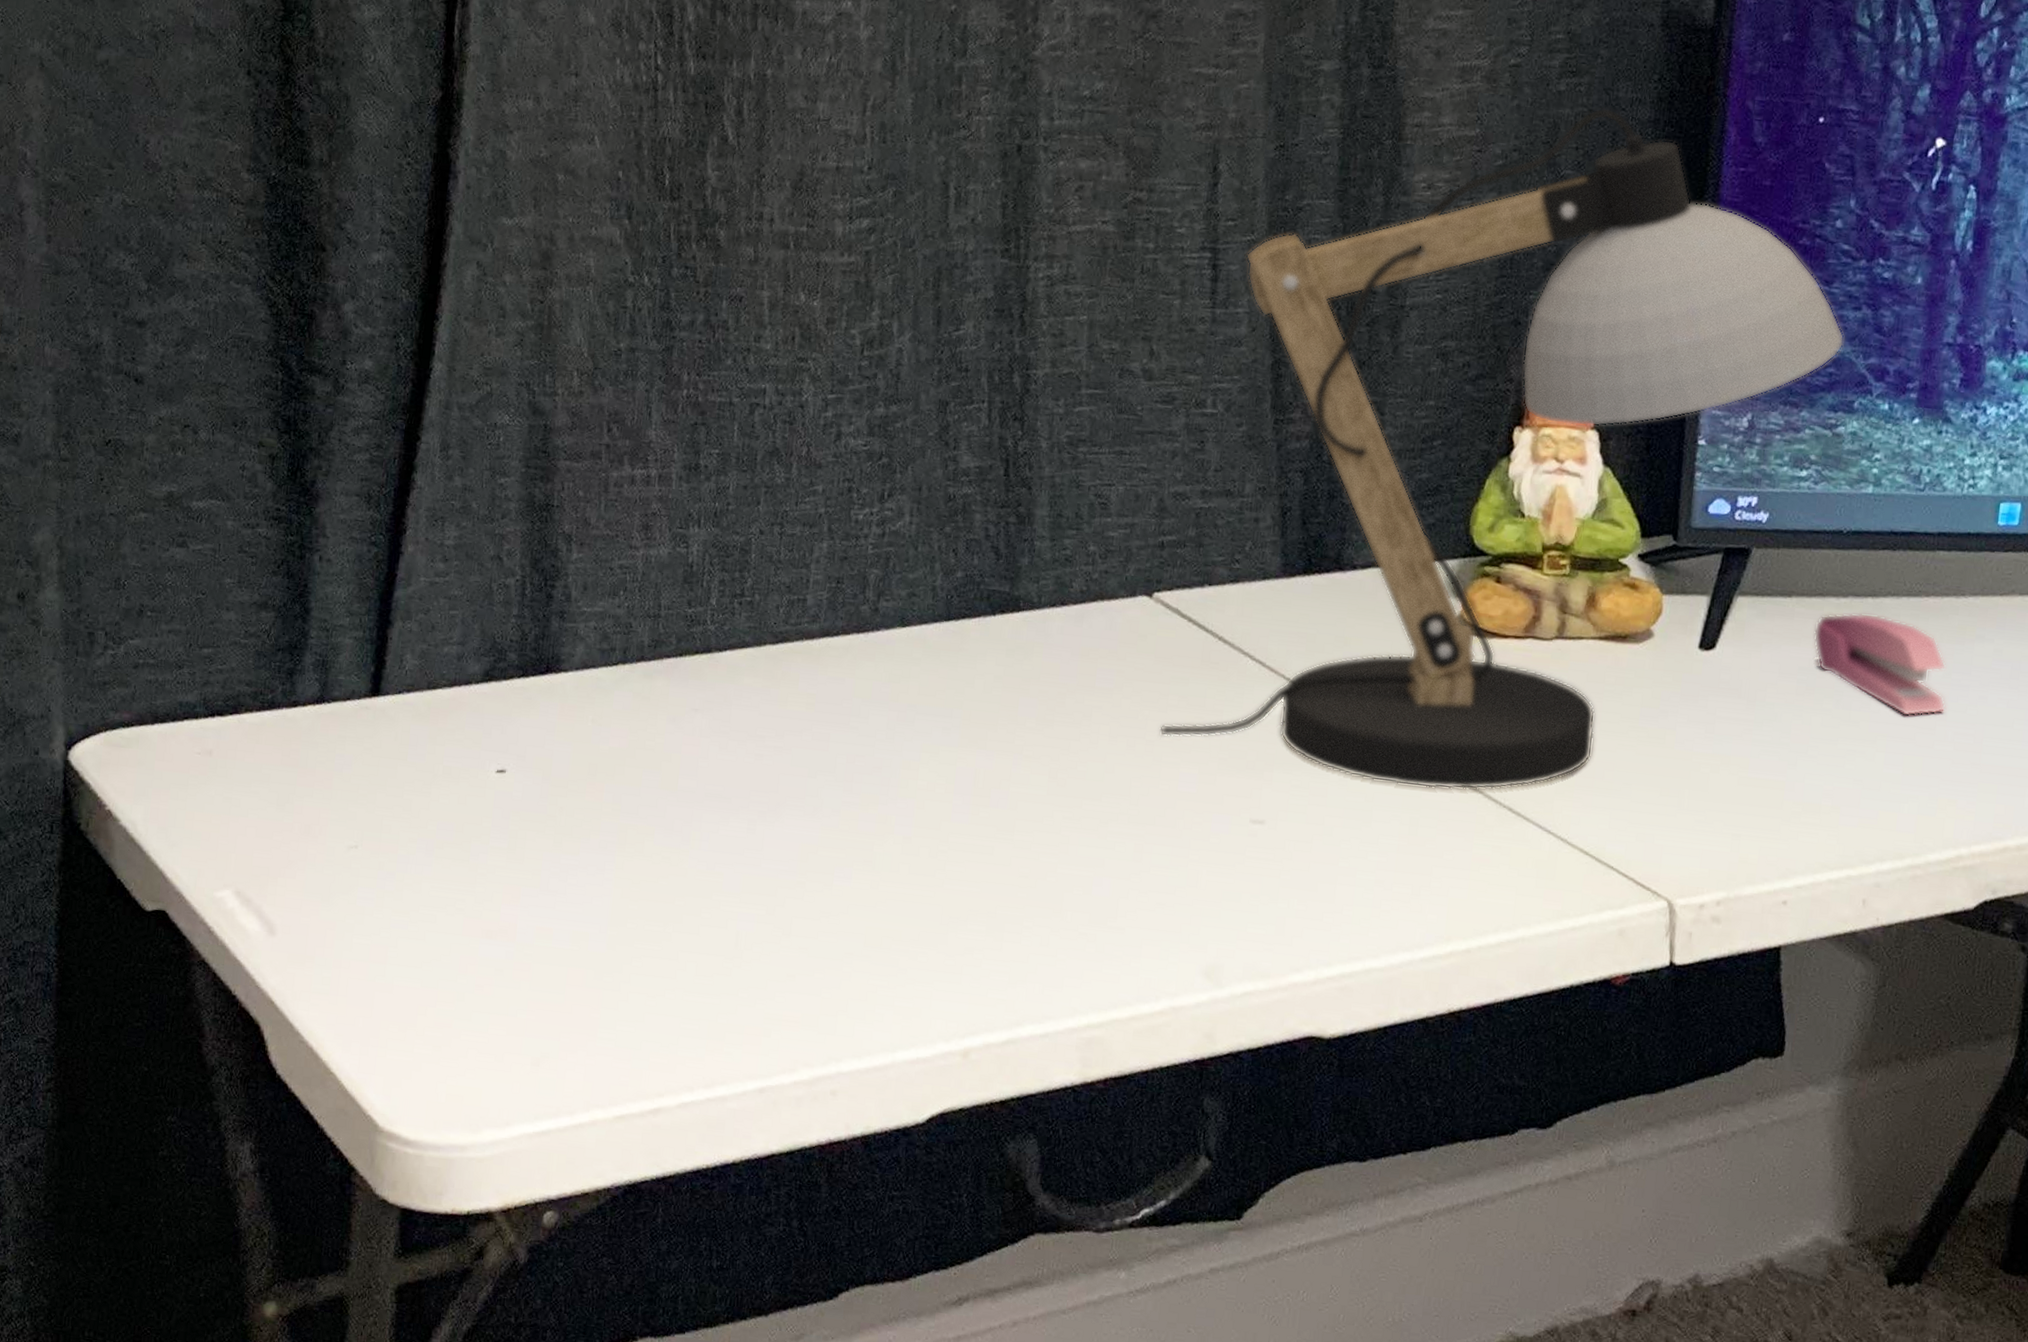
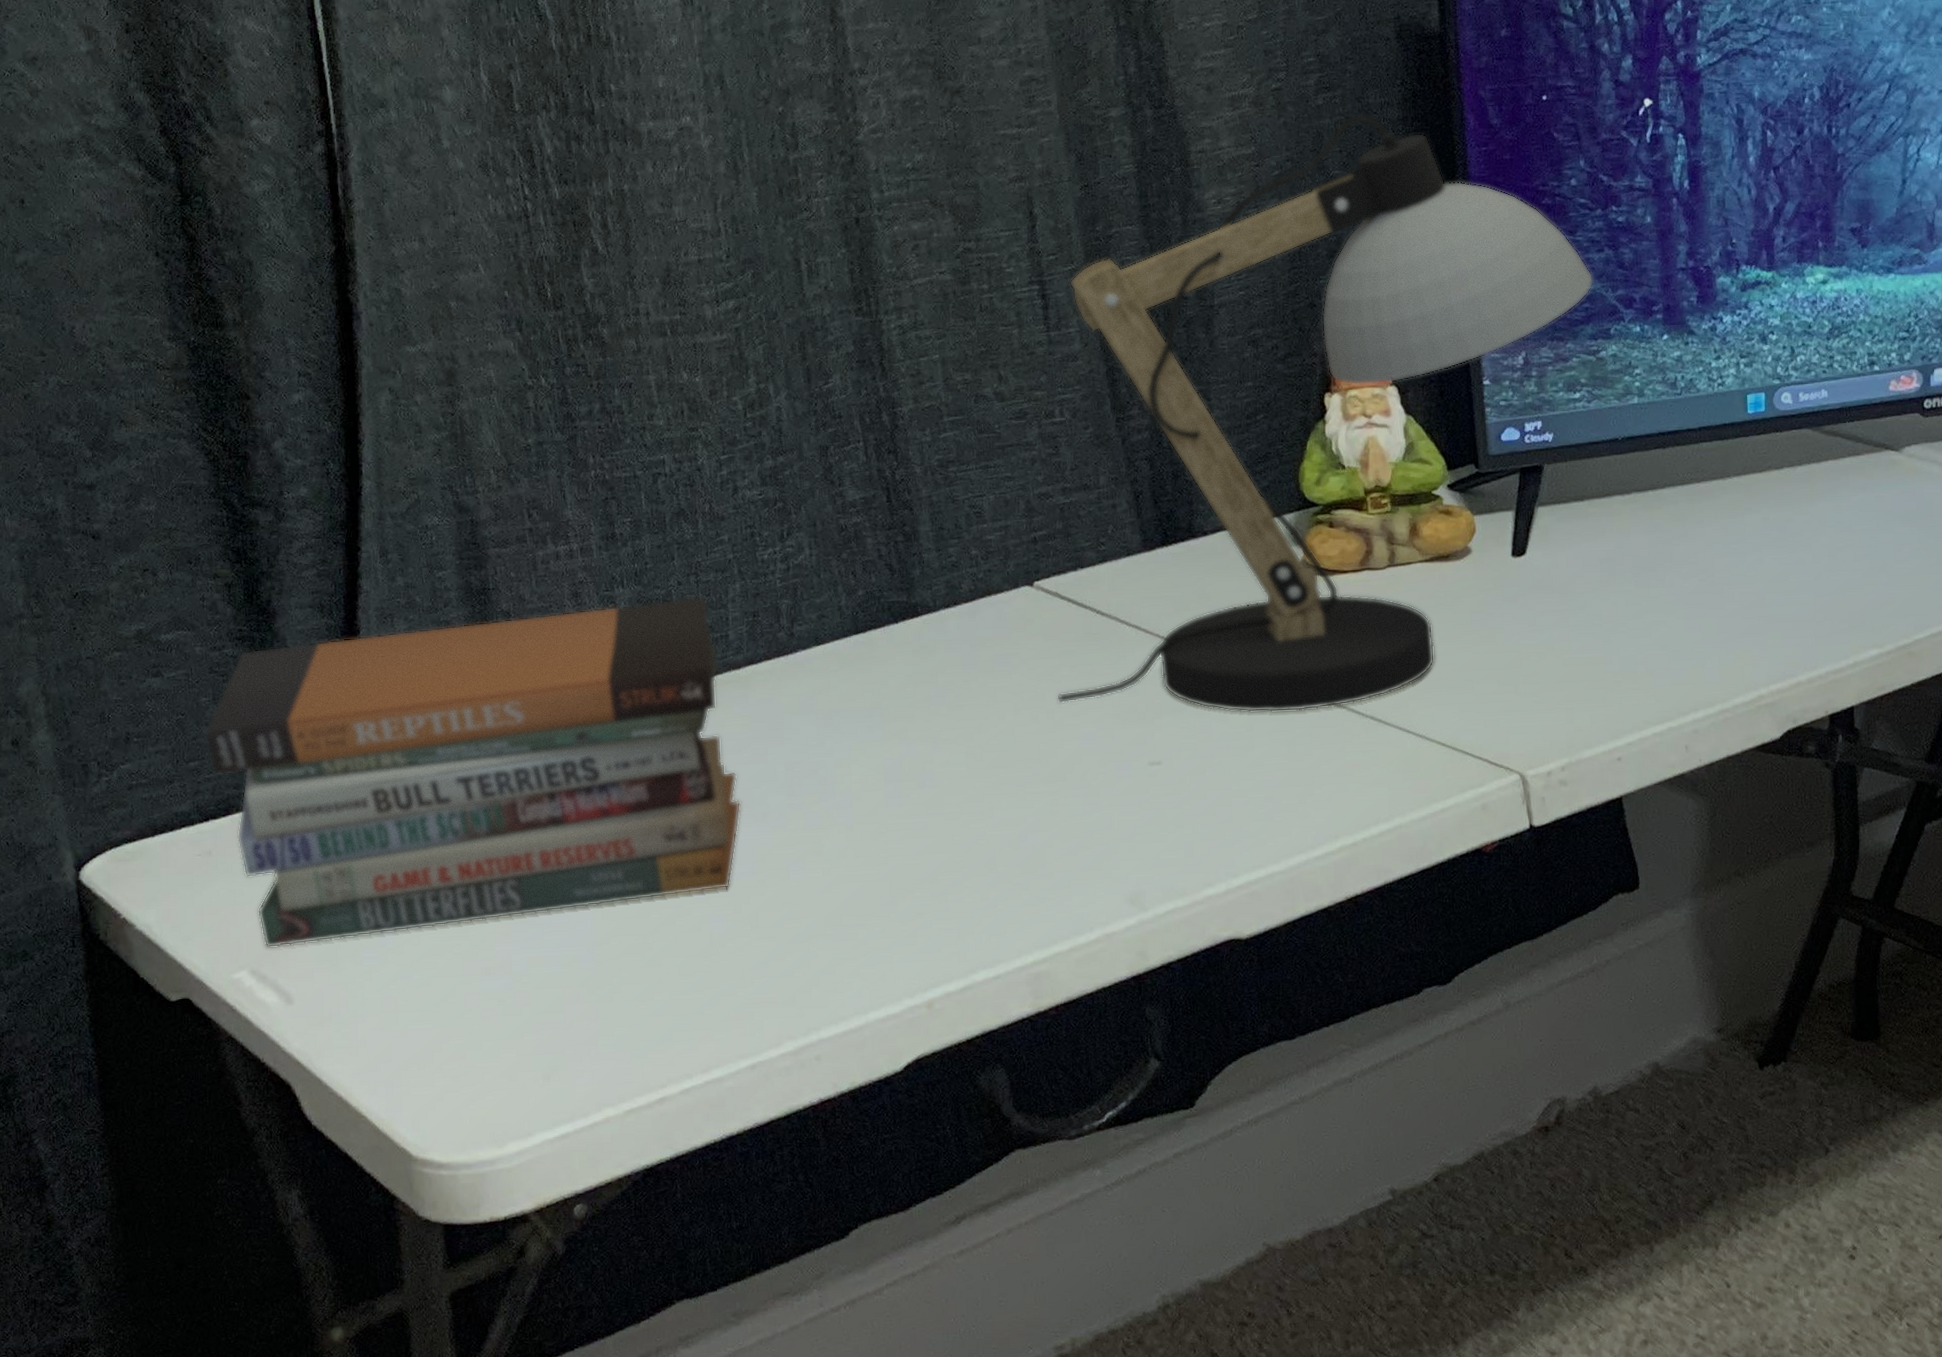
book stack: none [223,533,793,886] -> present [204,596,741,948]
stapler: present [1813,612,1947,717] -> none [1607,504,1729,586]

